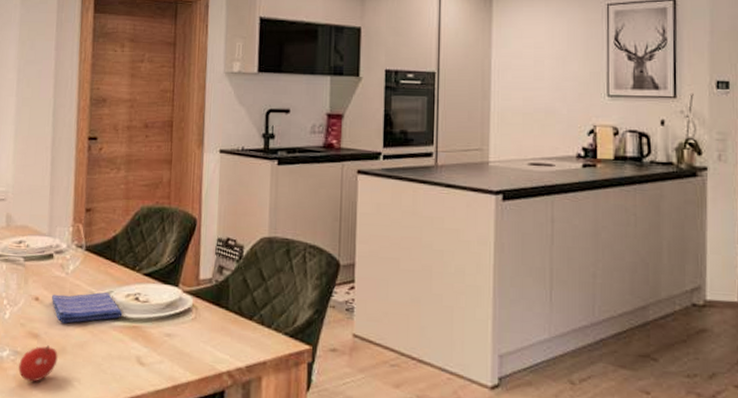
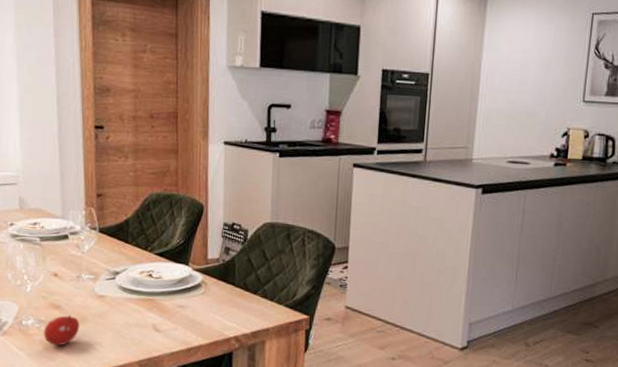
dish towel: present [51,292,123,324] -> none [69,269,138,296]

